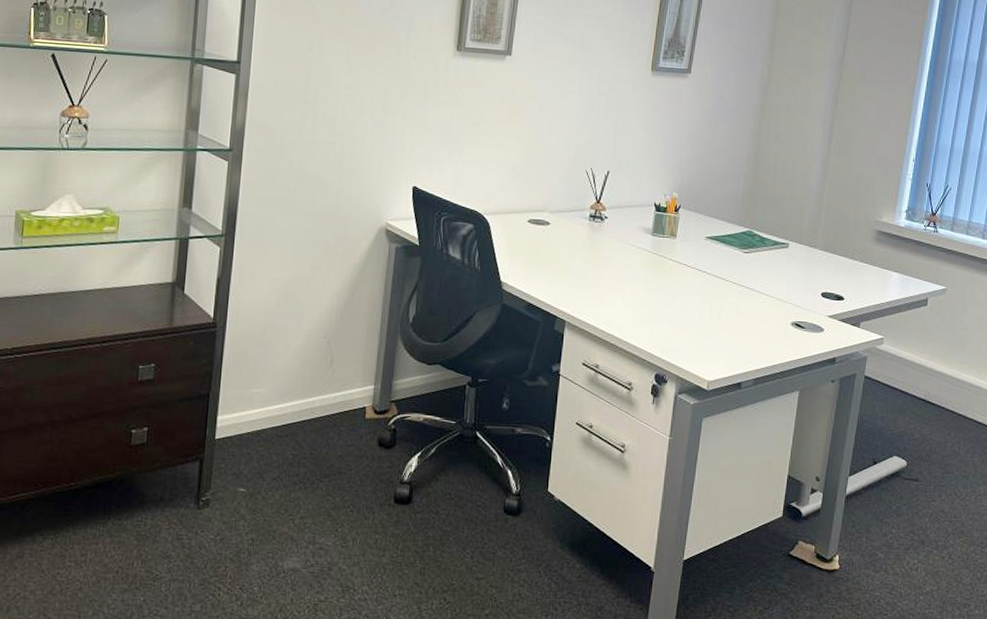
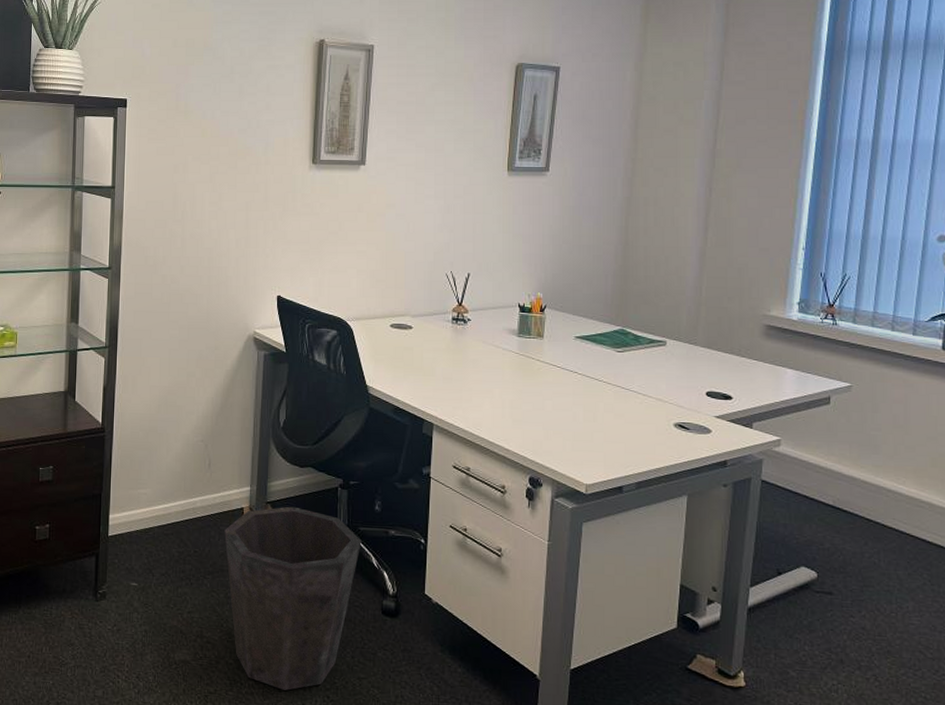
waste bin: none [344,405,487,595] -> present [224,506,362,691]

